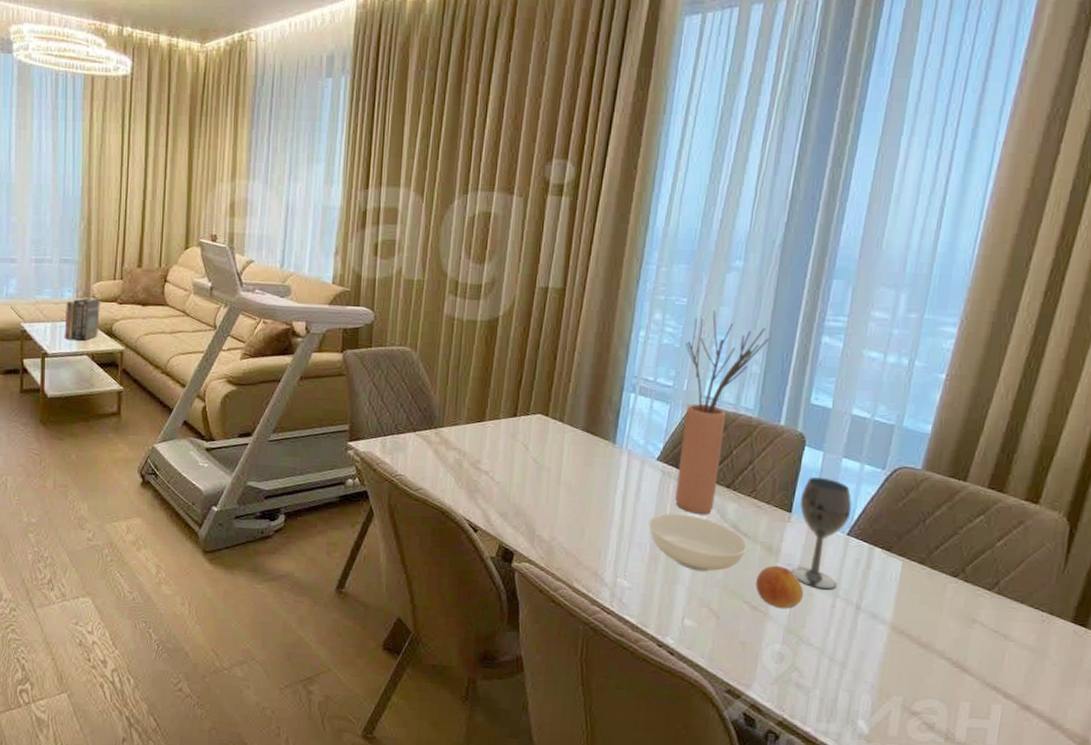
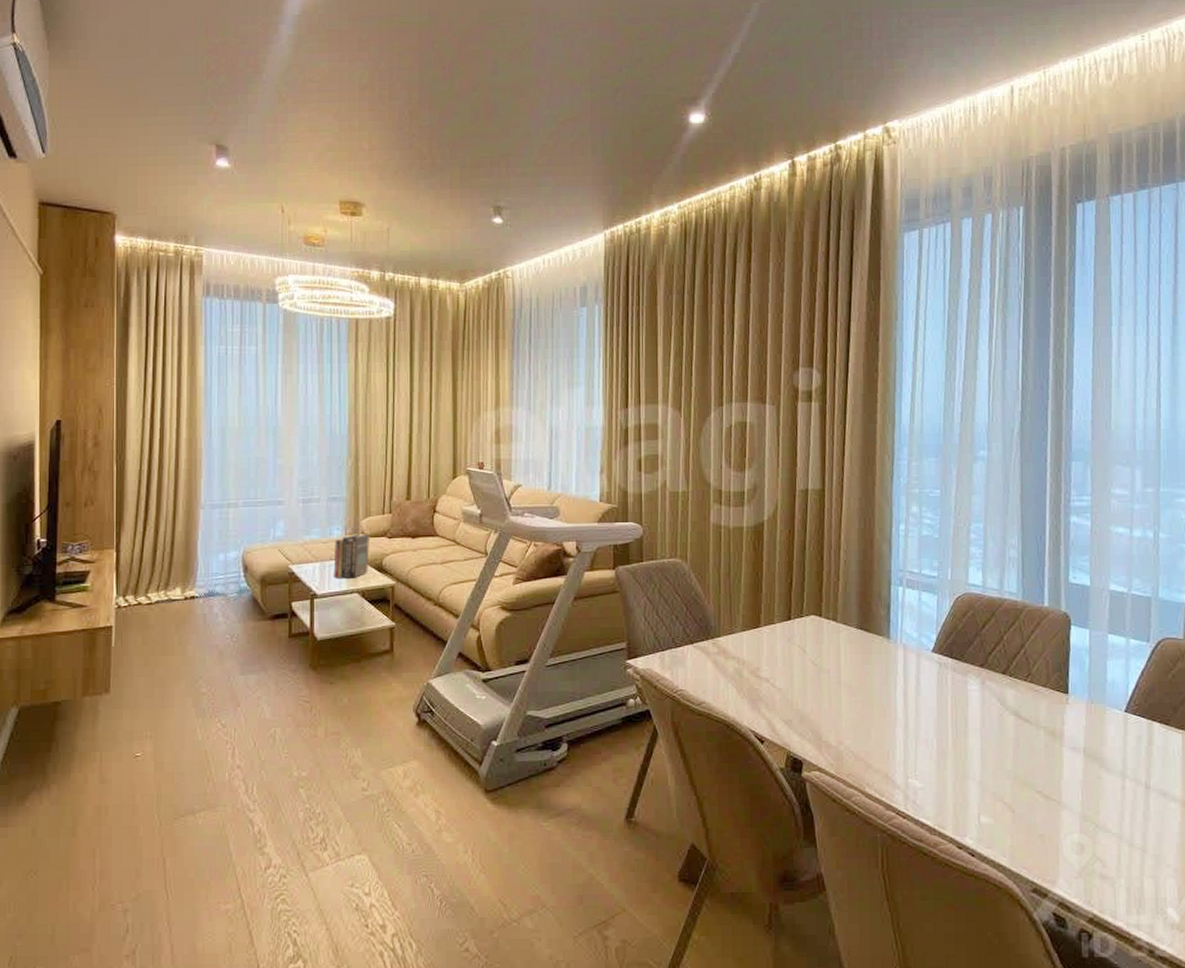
bowl: present [648,513,748,572] -> none [932,705,1032,763]
vase: present [675,310,769,515] -> none [944,499,1022,705]
fruit: present [755,565,804,609] -> none [1045,750,1093,796]
wine glass: present [791,477,852,590] -> none [1074,656,1125,771]

